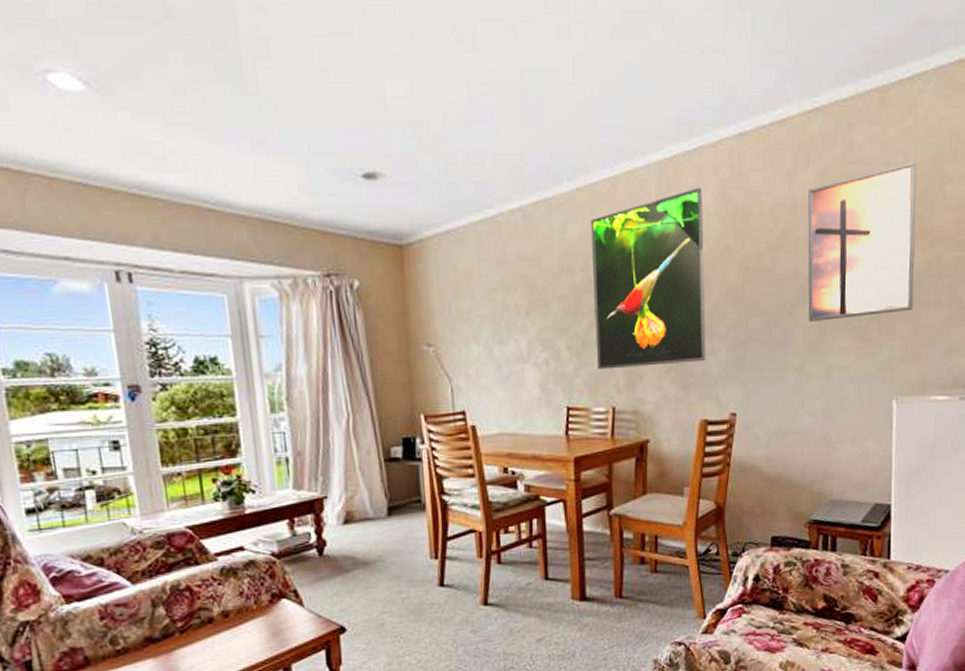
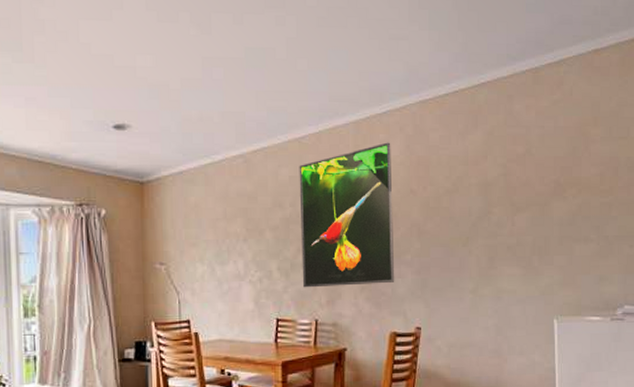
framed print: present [808,161,917,323] -> none [478,126,568,253]

